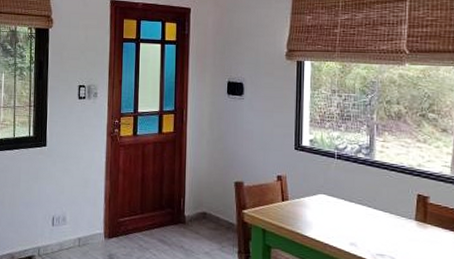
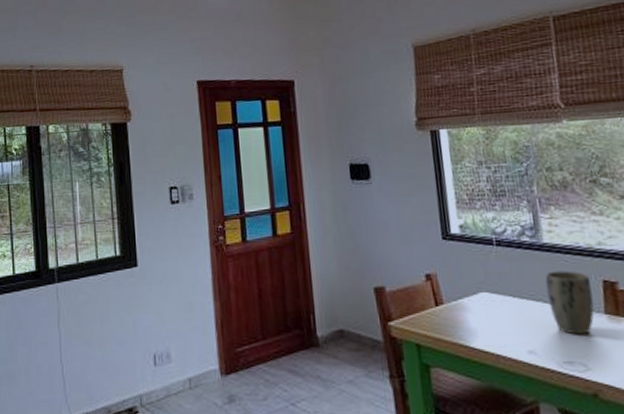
plant pot: none [372,183,408,235] -> present [545,270,594,335]

